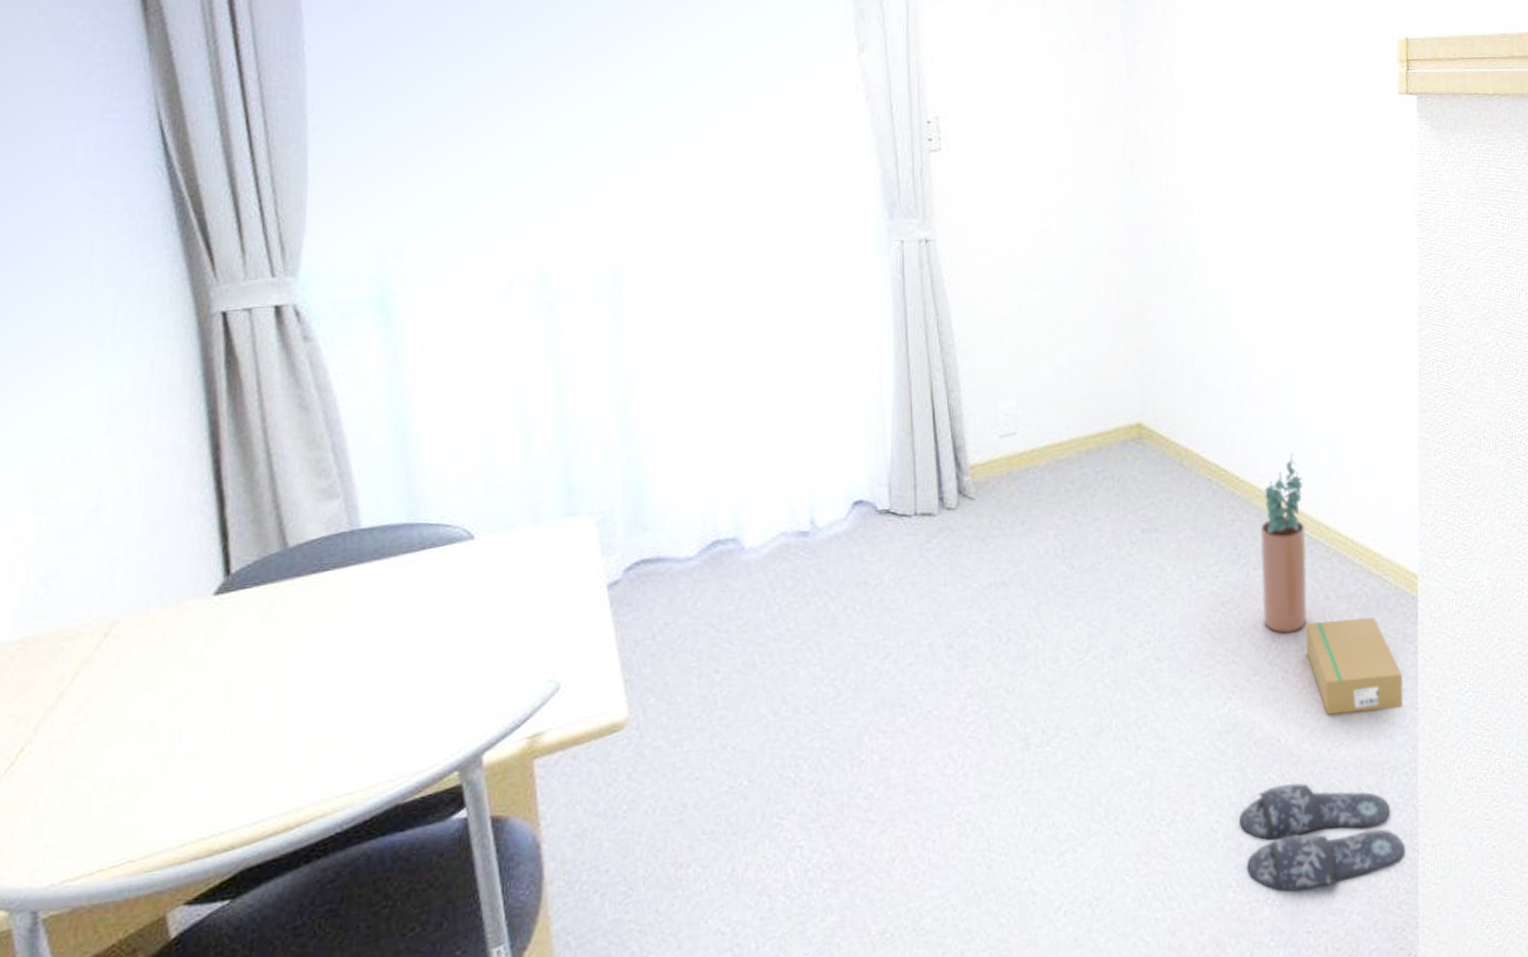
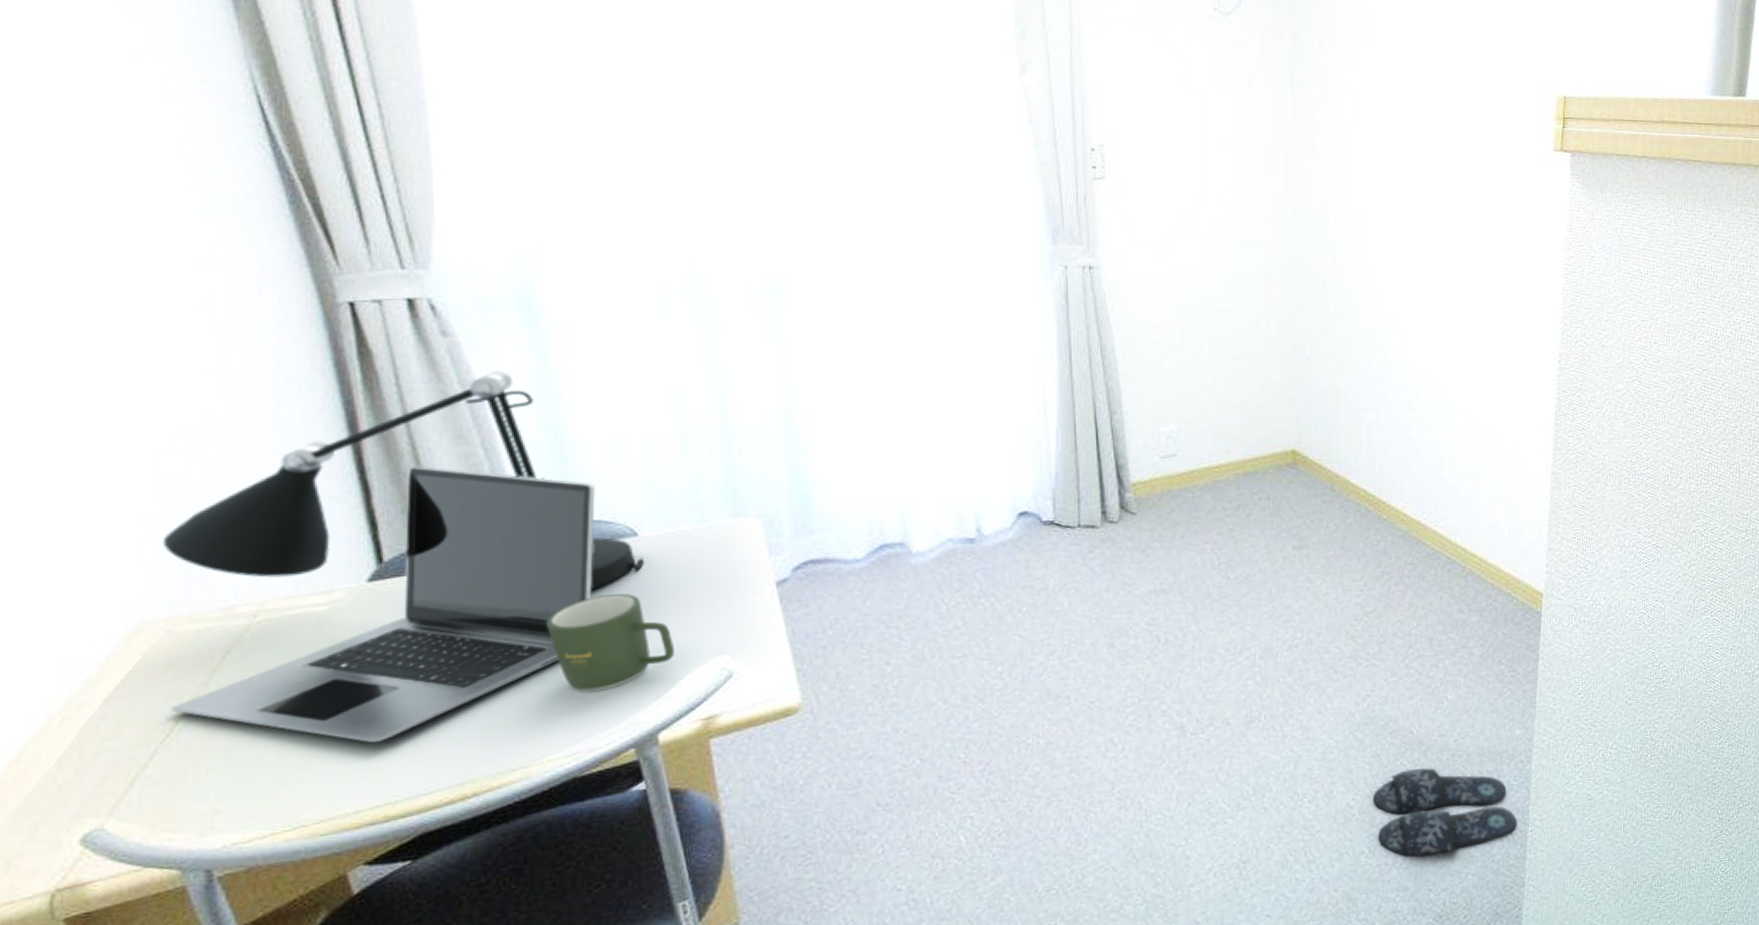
laptop: none [19,472,436,769] -> present [172,465,595,743]
desk lamp: none [29,373,478,598] -> present [162,370,643,590]
mug: none [381,600,504,709] -> present [547,593,675,692]
vase: present [1260,453,1307,634] -> none [1401,482,1444,642]
box: present [1305,617,1403,715] -> none [1439,629,1524,711]

